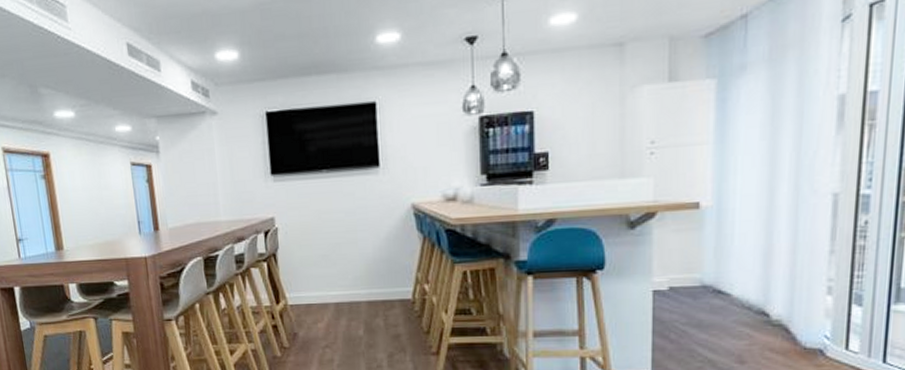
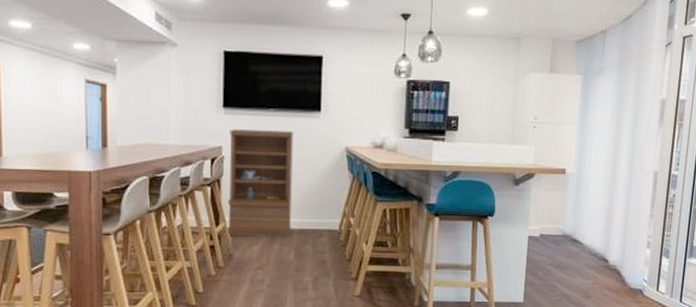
bookshelf: none [281,193,358,314] -> present [228,129,294,238]

